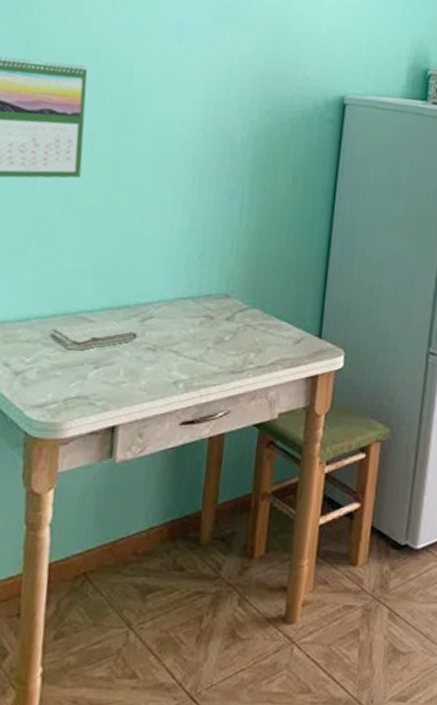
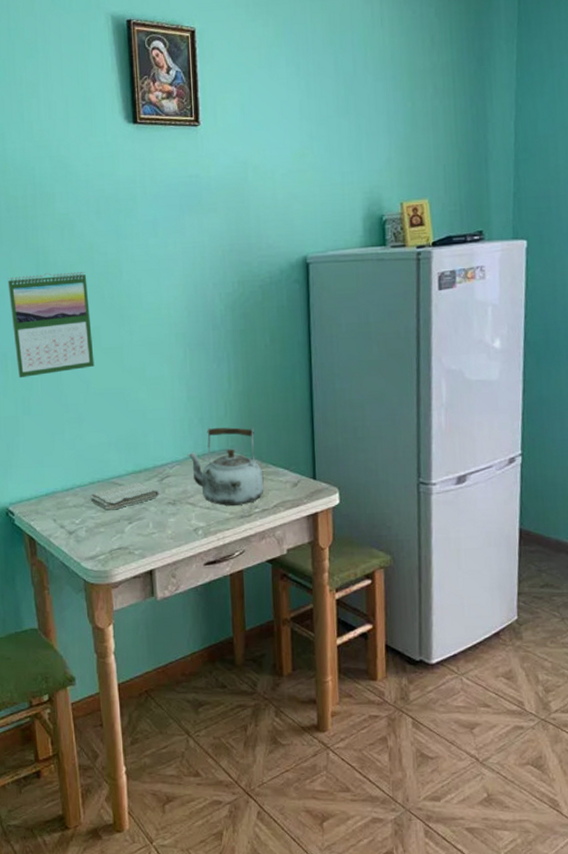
kettle: none [178,266,264,359] -> present [187,427,264,506]

